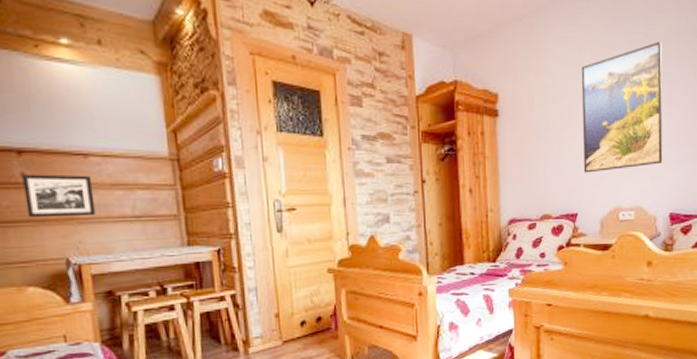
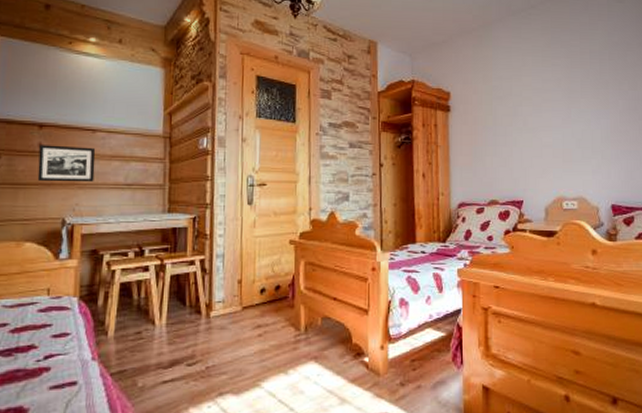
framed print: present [581,41,663,173] -> none [524,52,602,164]

